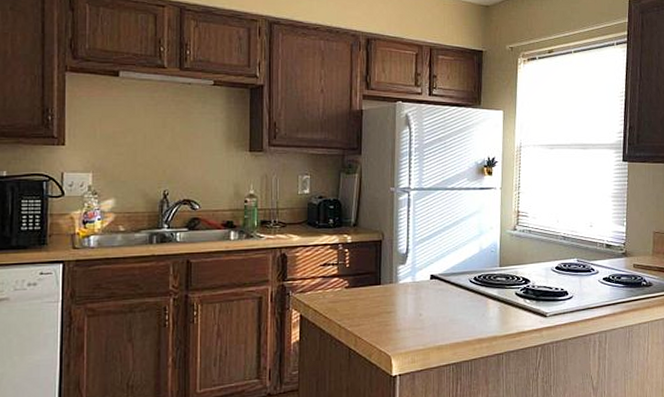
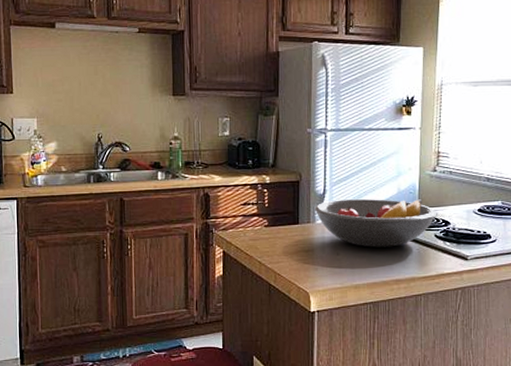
fruit bowl: none [397,257,518,307] -> present [314,198,437,248]

